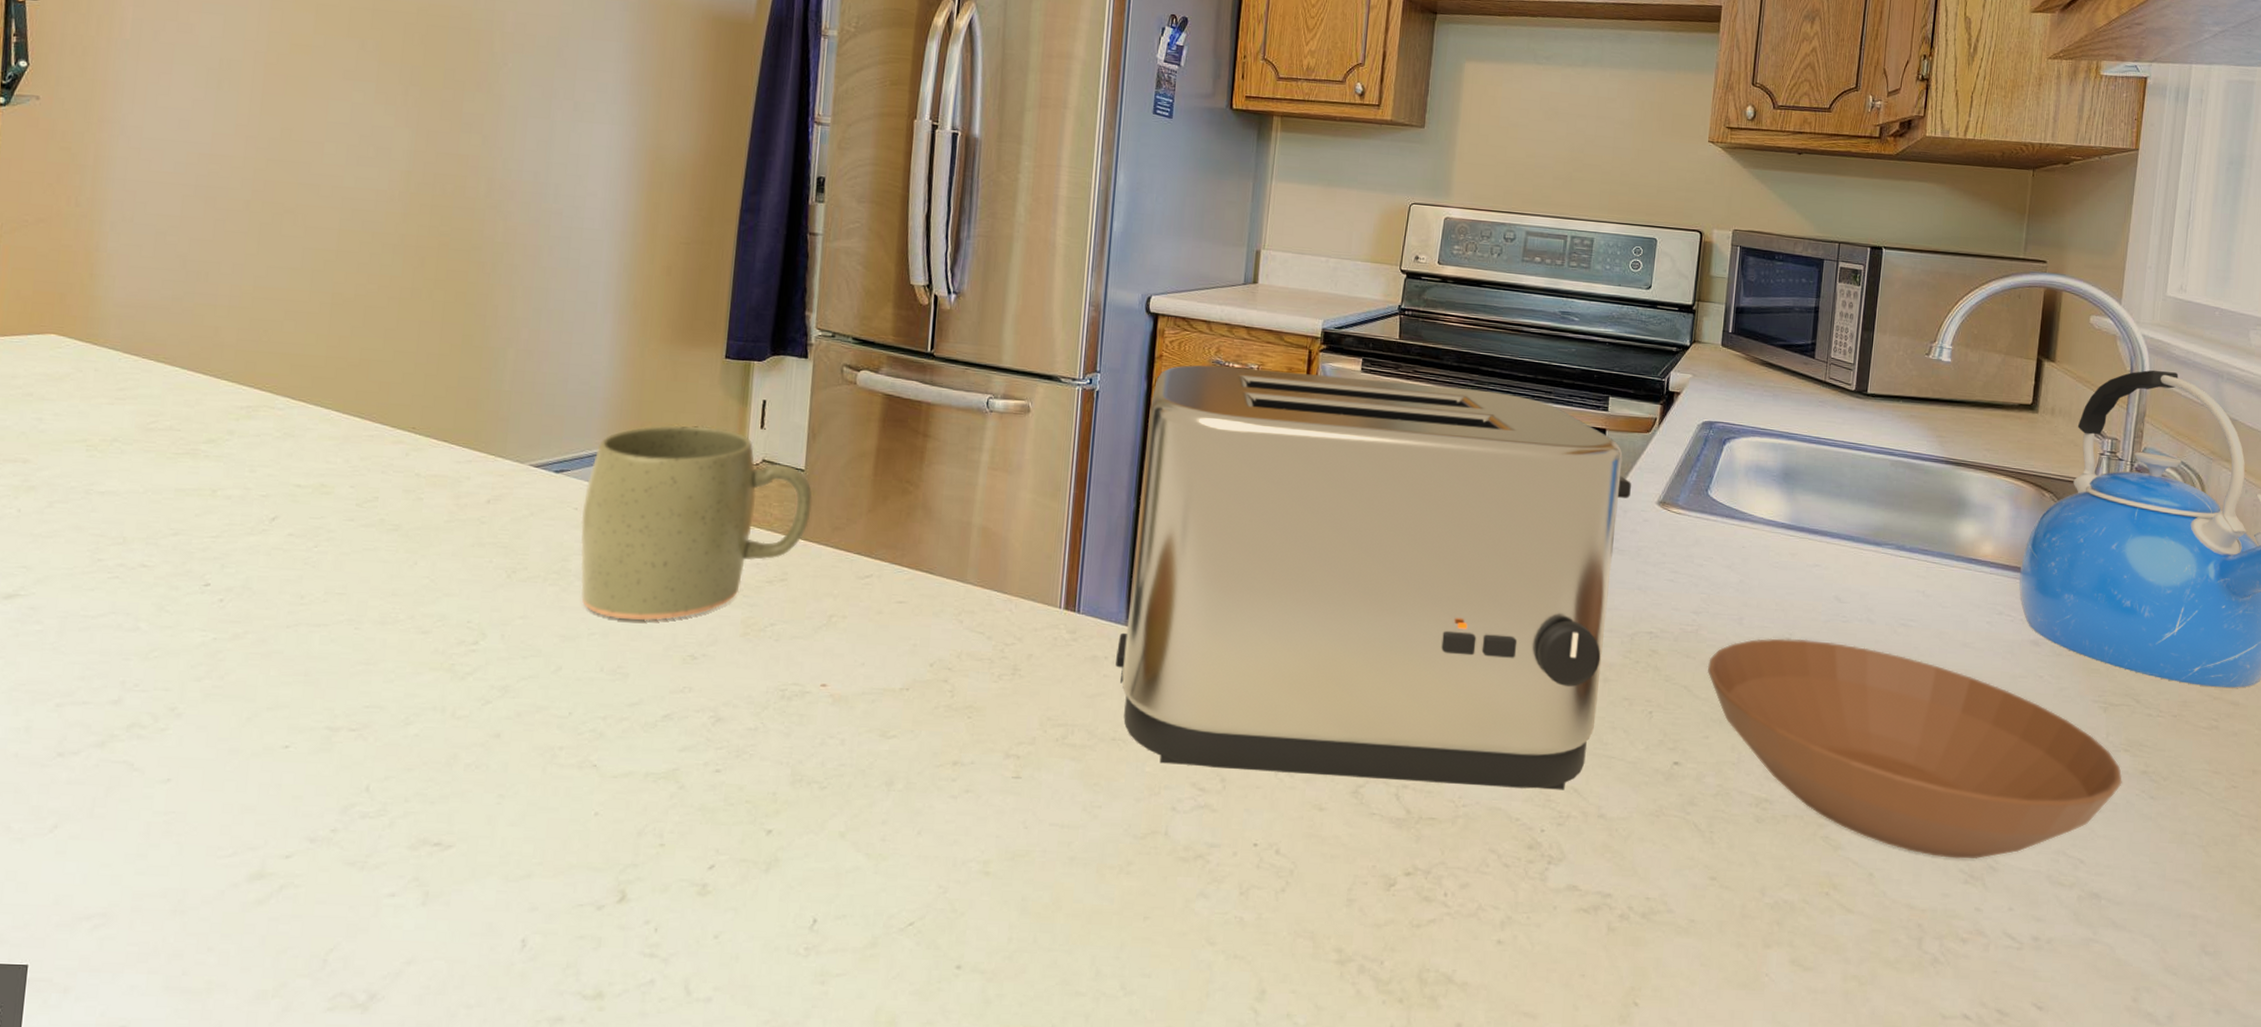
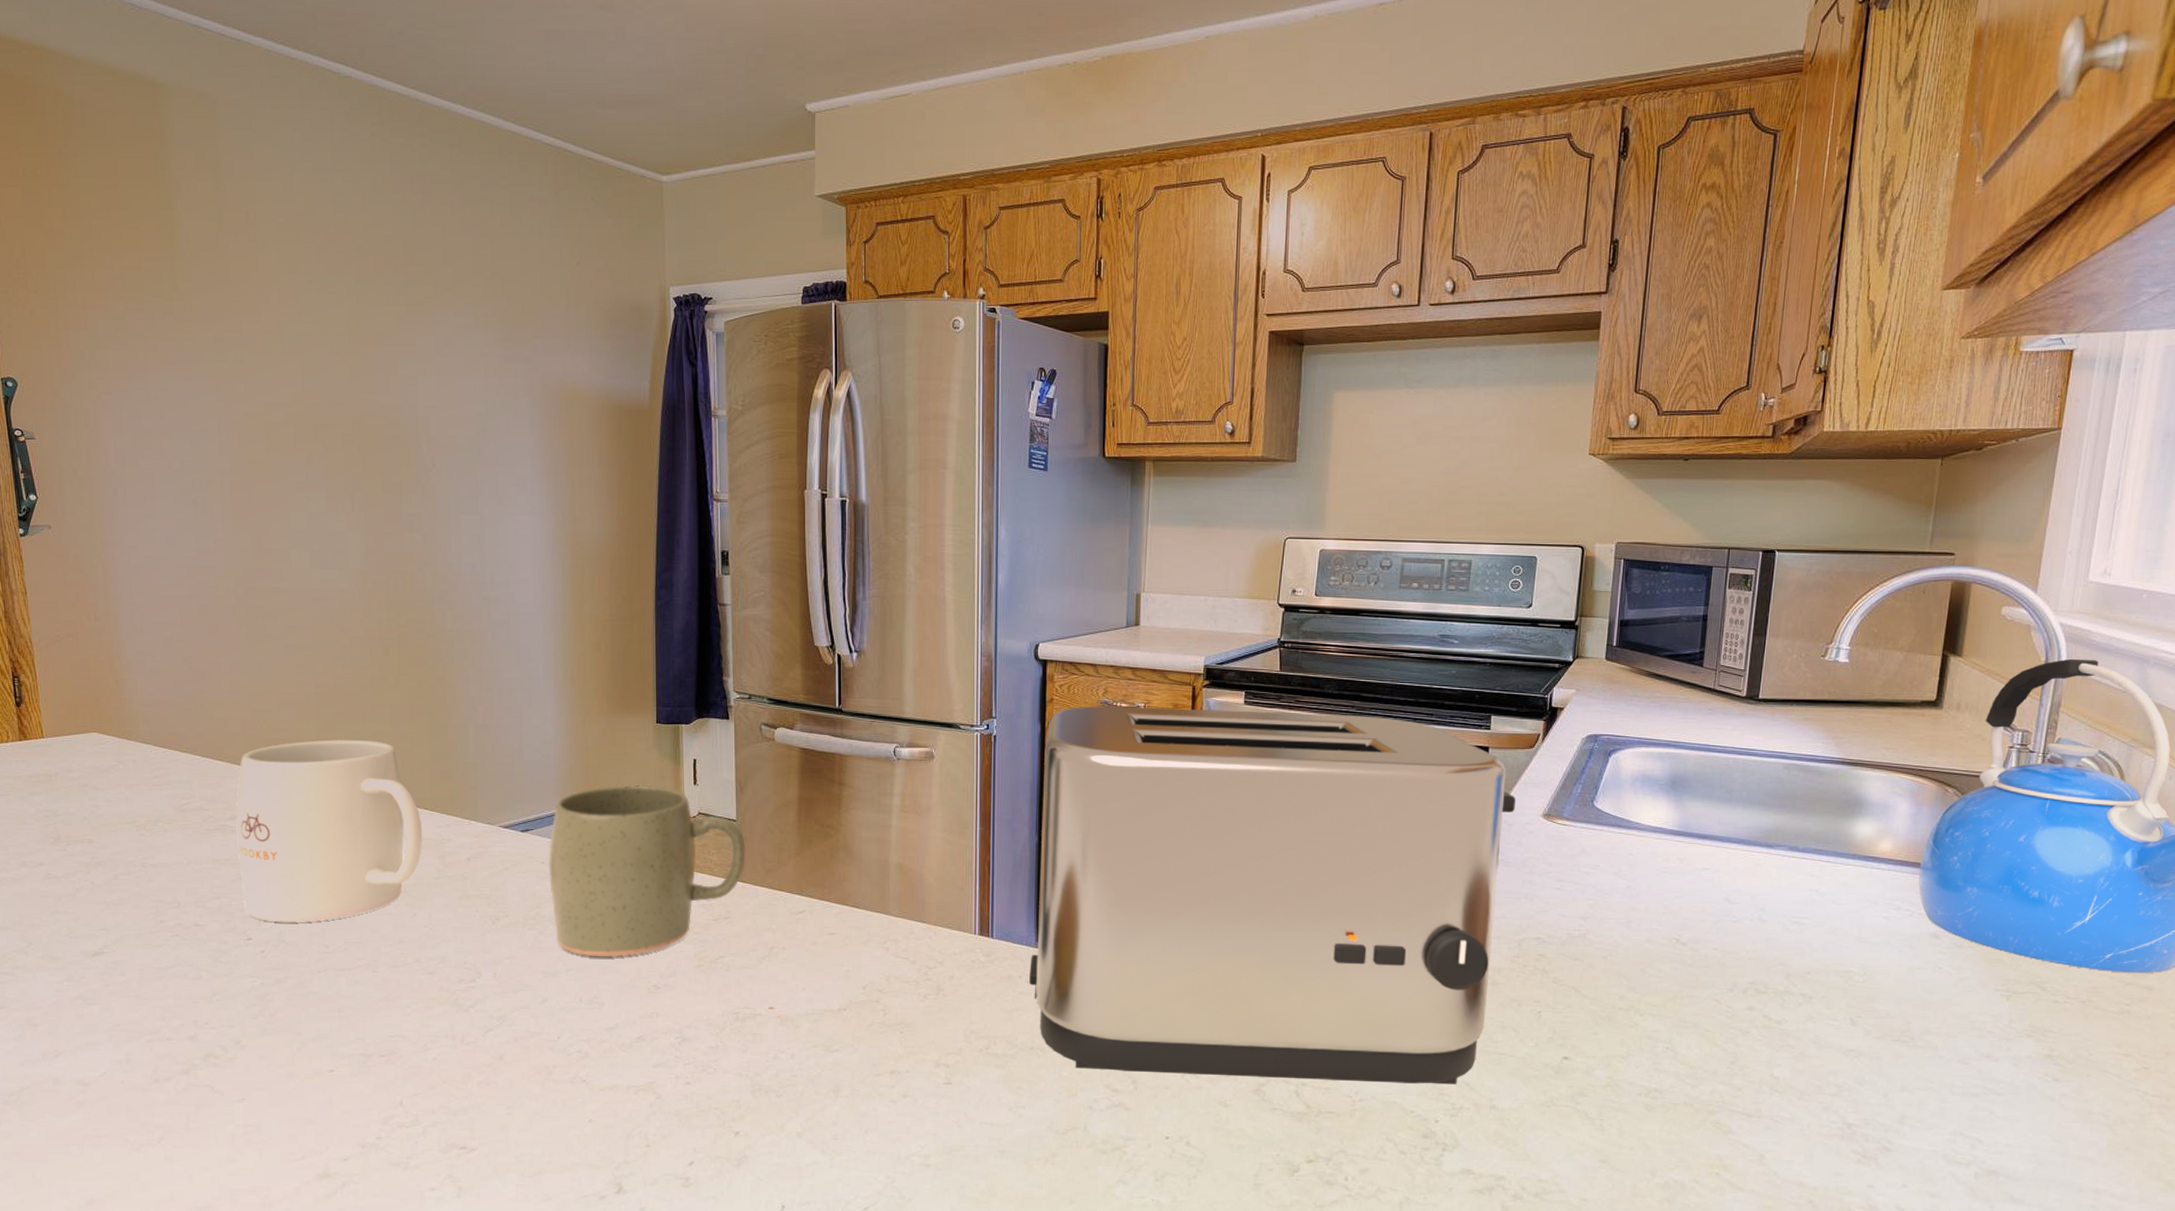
mug: none [207,357,438,568] -> present [236,740,423,923]
bowl: present [1707,638,2122,859] -> none [1595,939,2025,1141]

